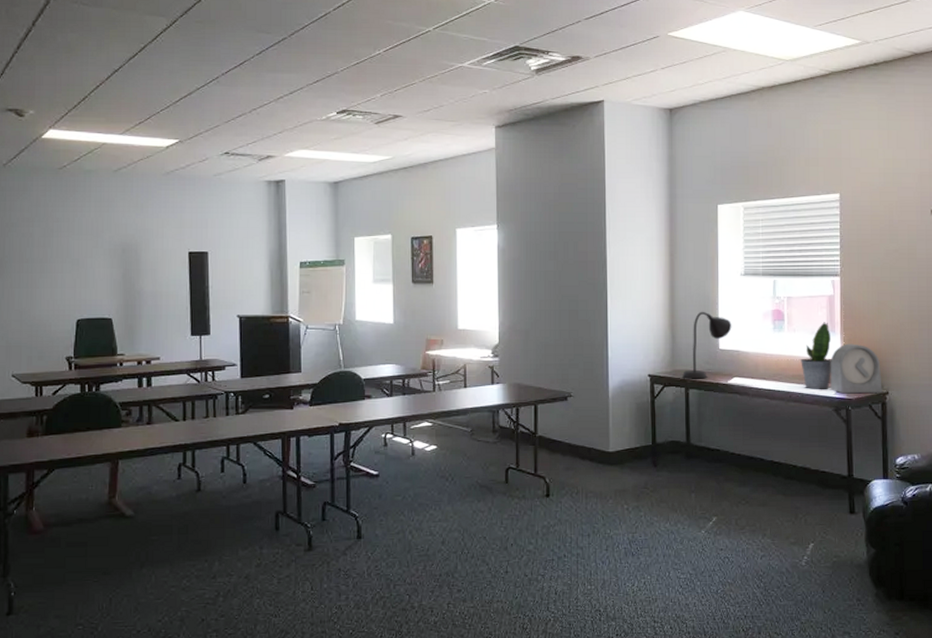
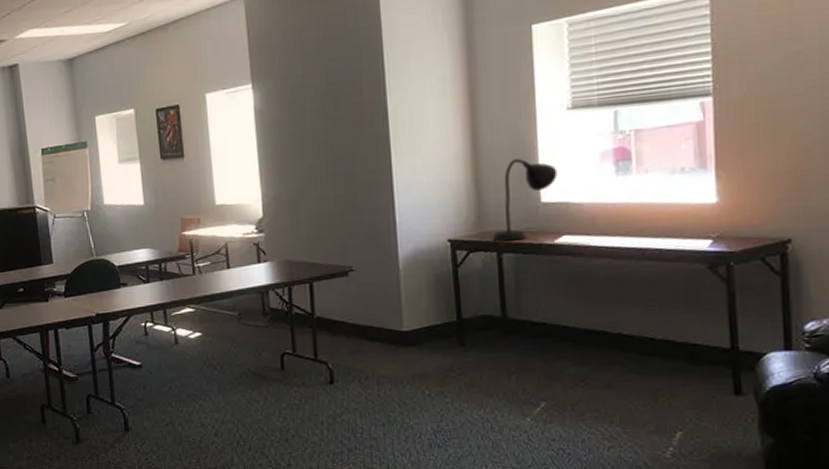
potted plant: present [801,322,831,389] -> none [657,156,703,243]
clock: present [830,343,883,394] -> none [700,180,782,246]

